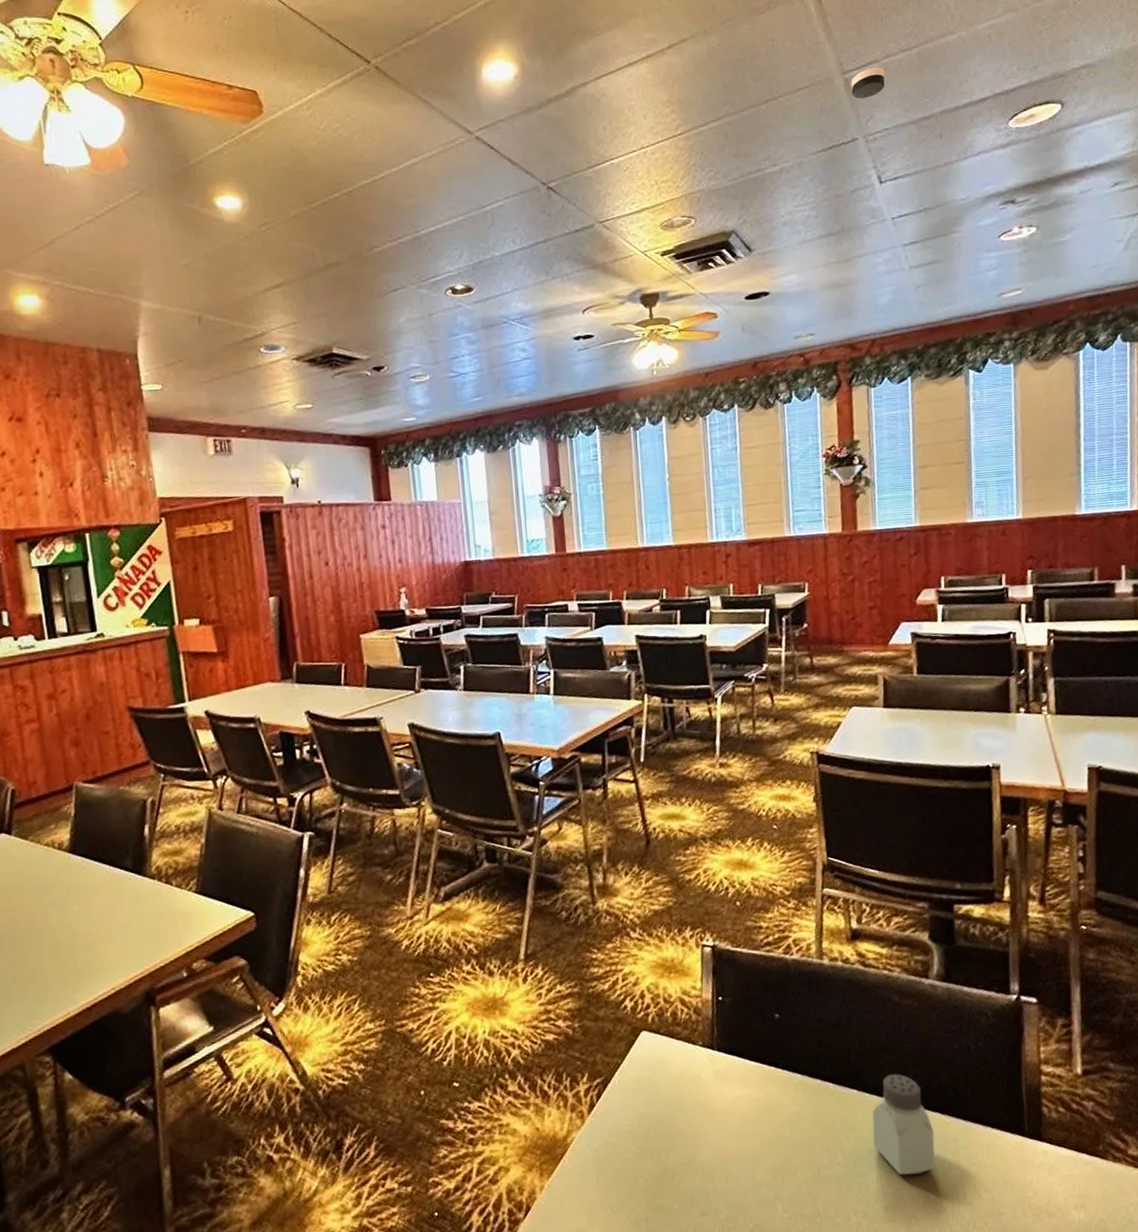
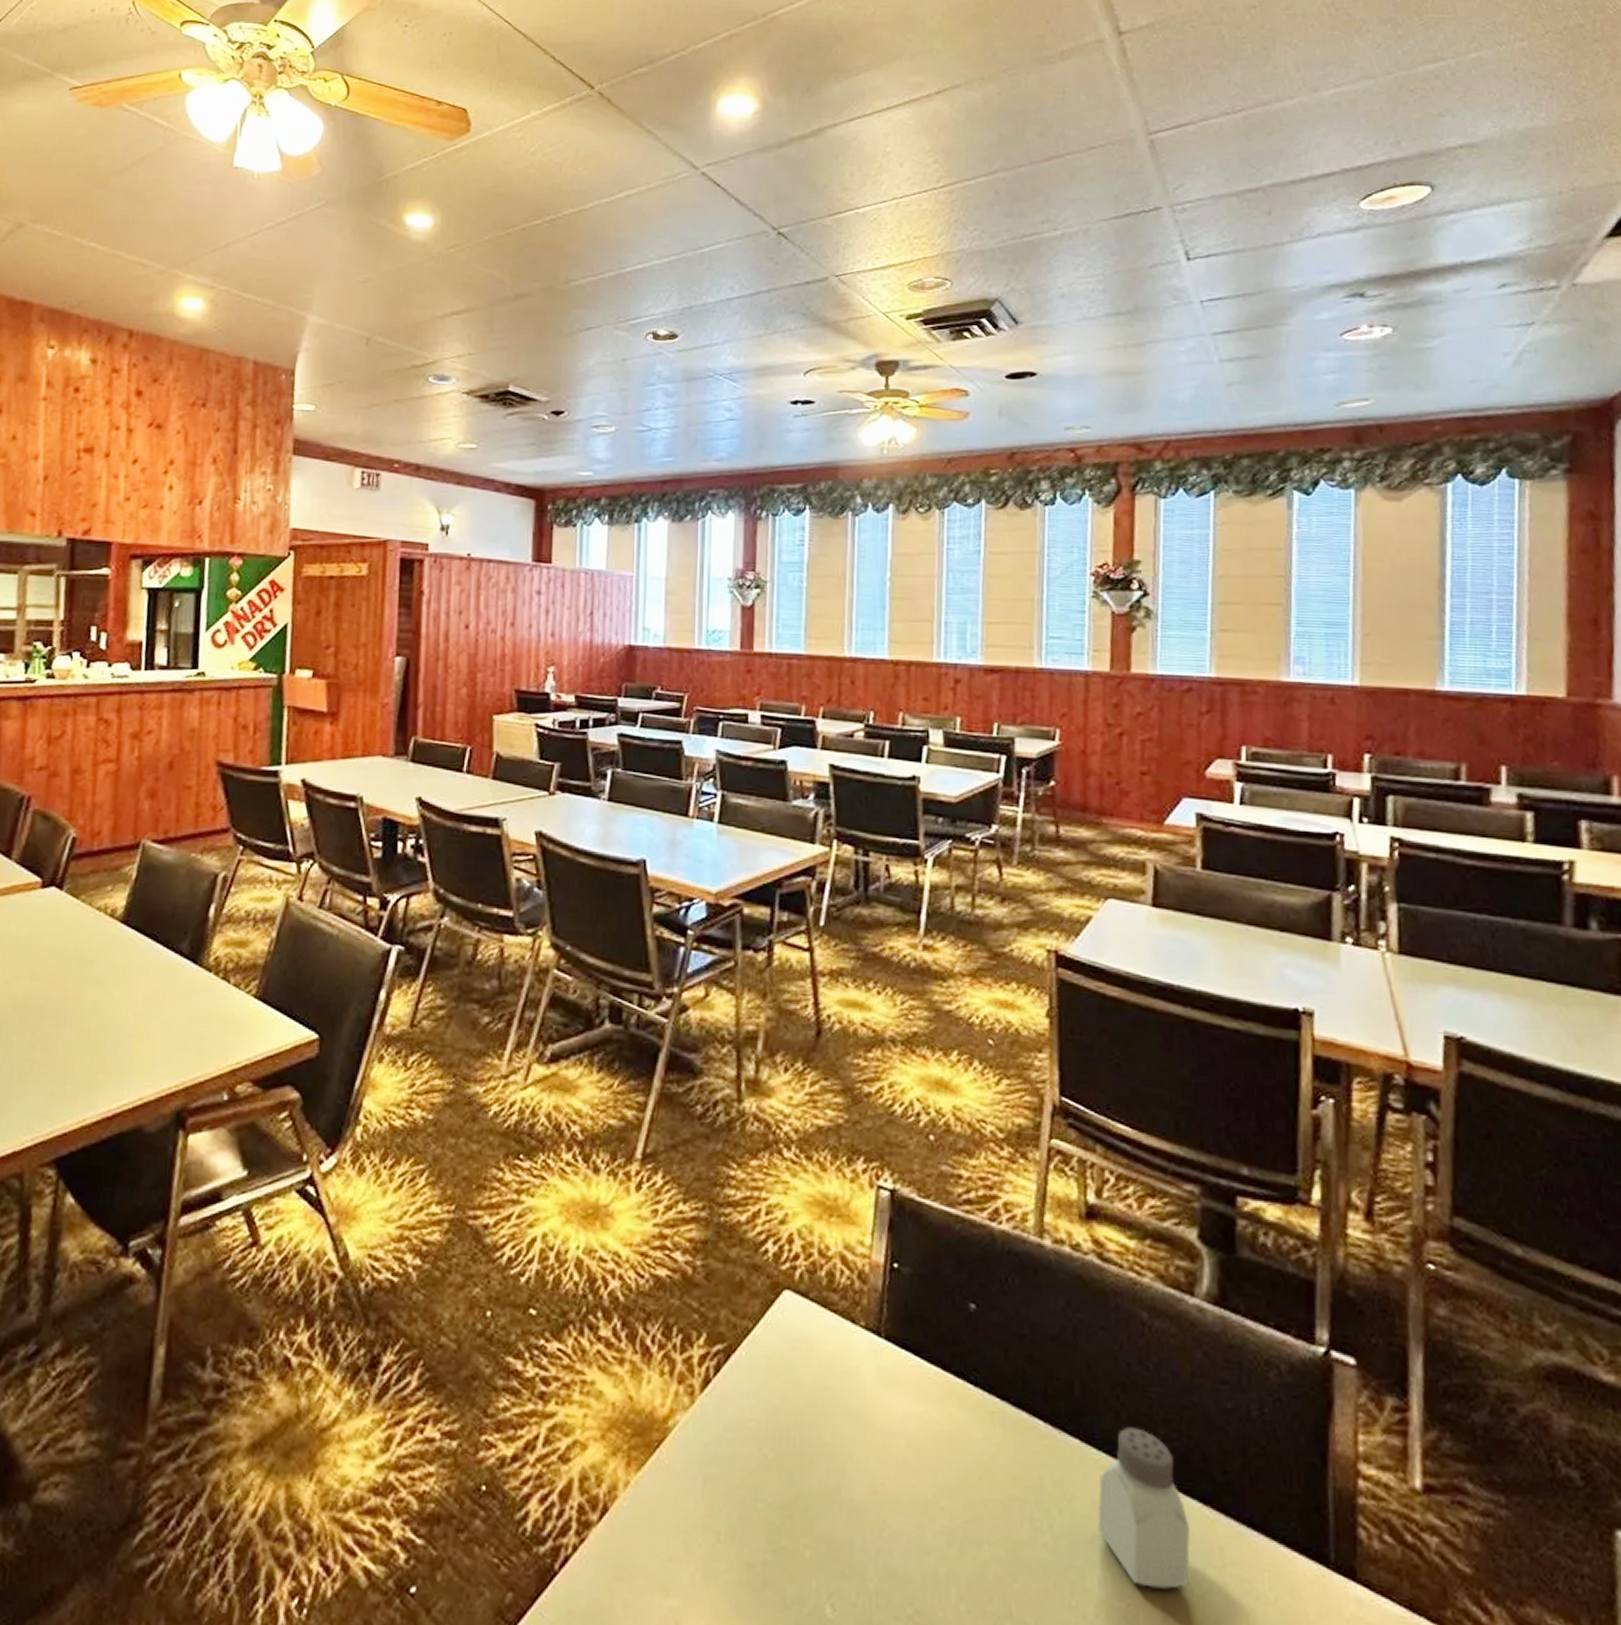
smoke detector: present [851,67,885,100] -> none [1157,130,1202,164]

